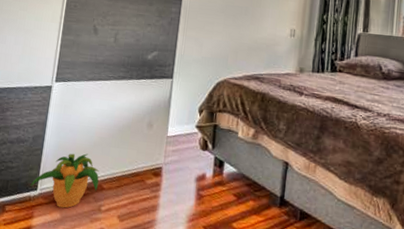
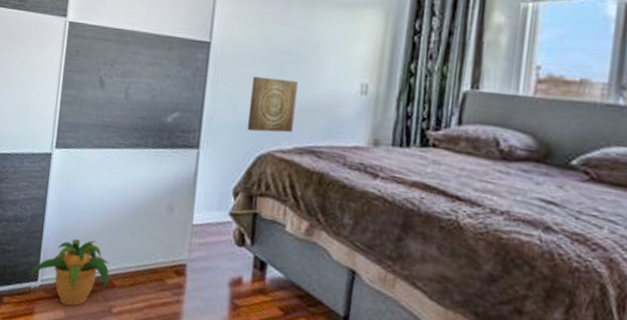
wall art: none [209,24,246,65] -> present [246,75,298,133]

